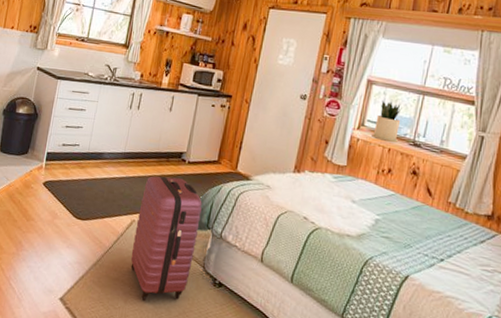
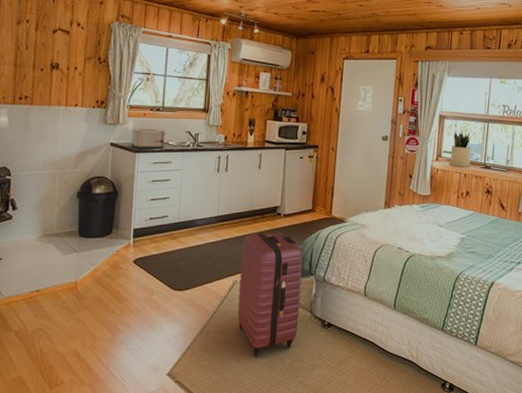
toaster: none [55,56,87,79] -> present [131,129,166,149]

